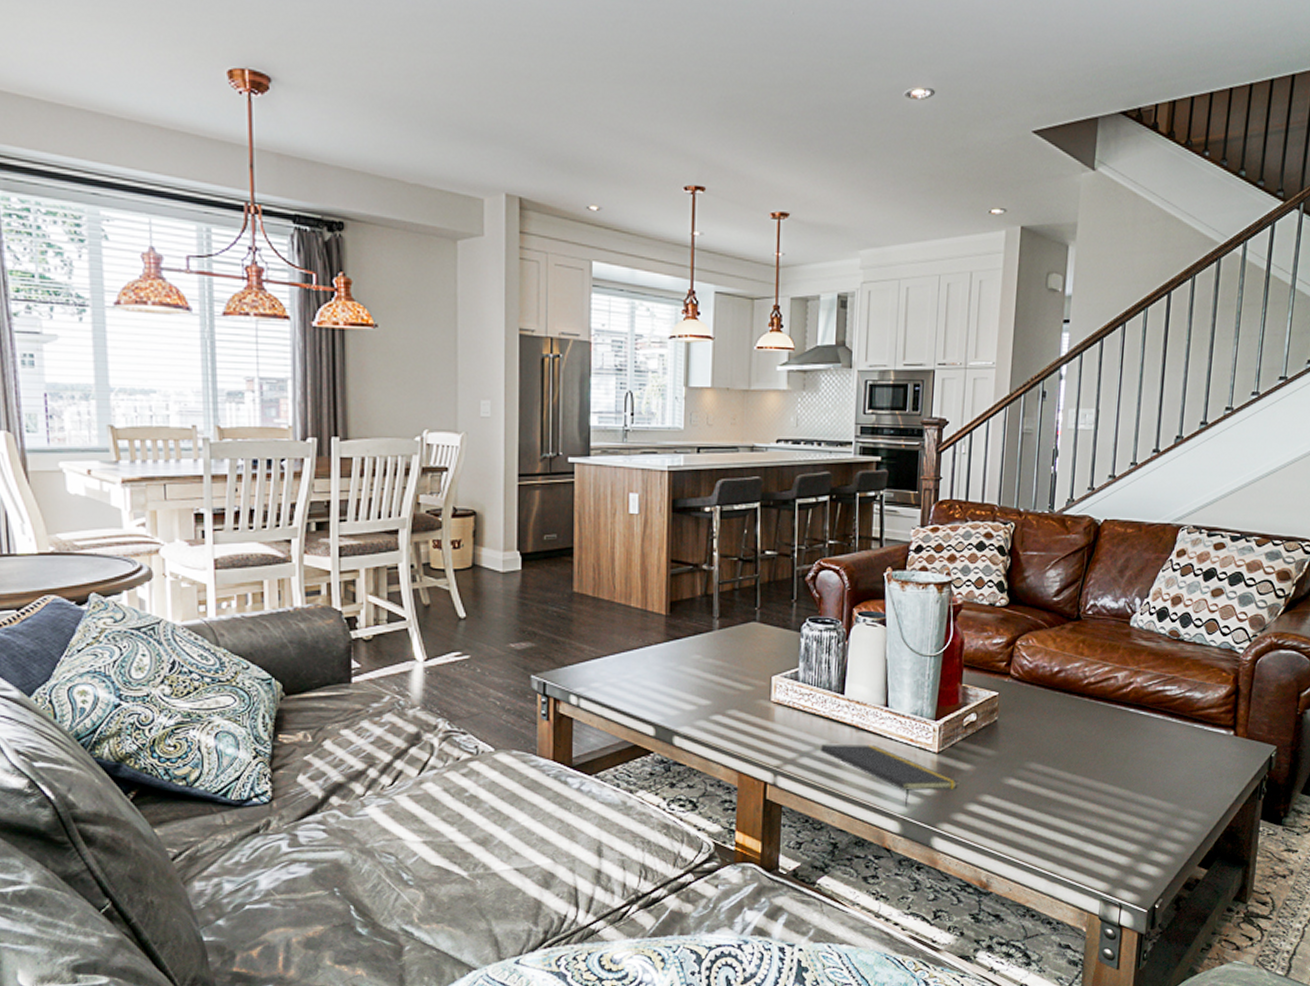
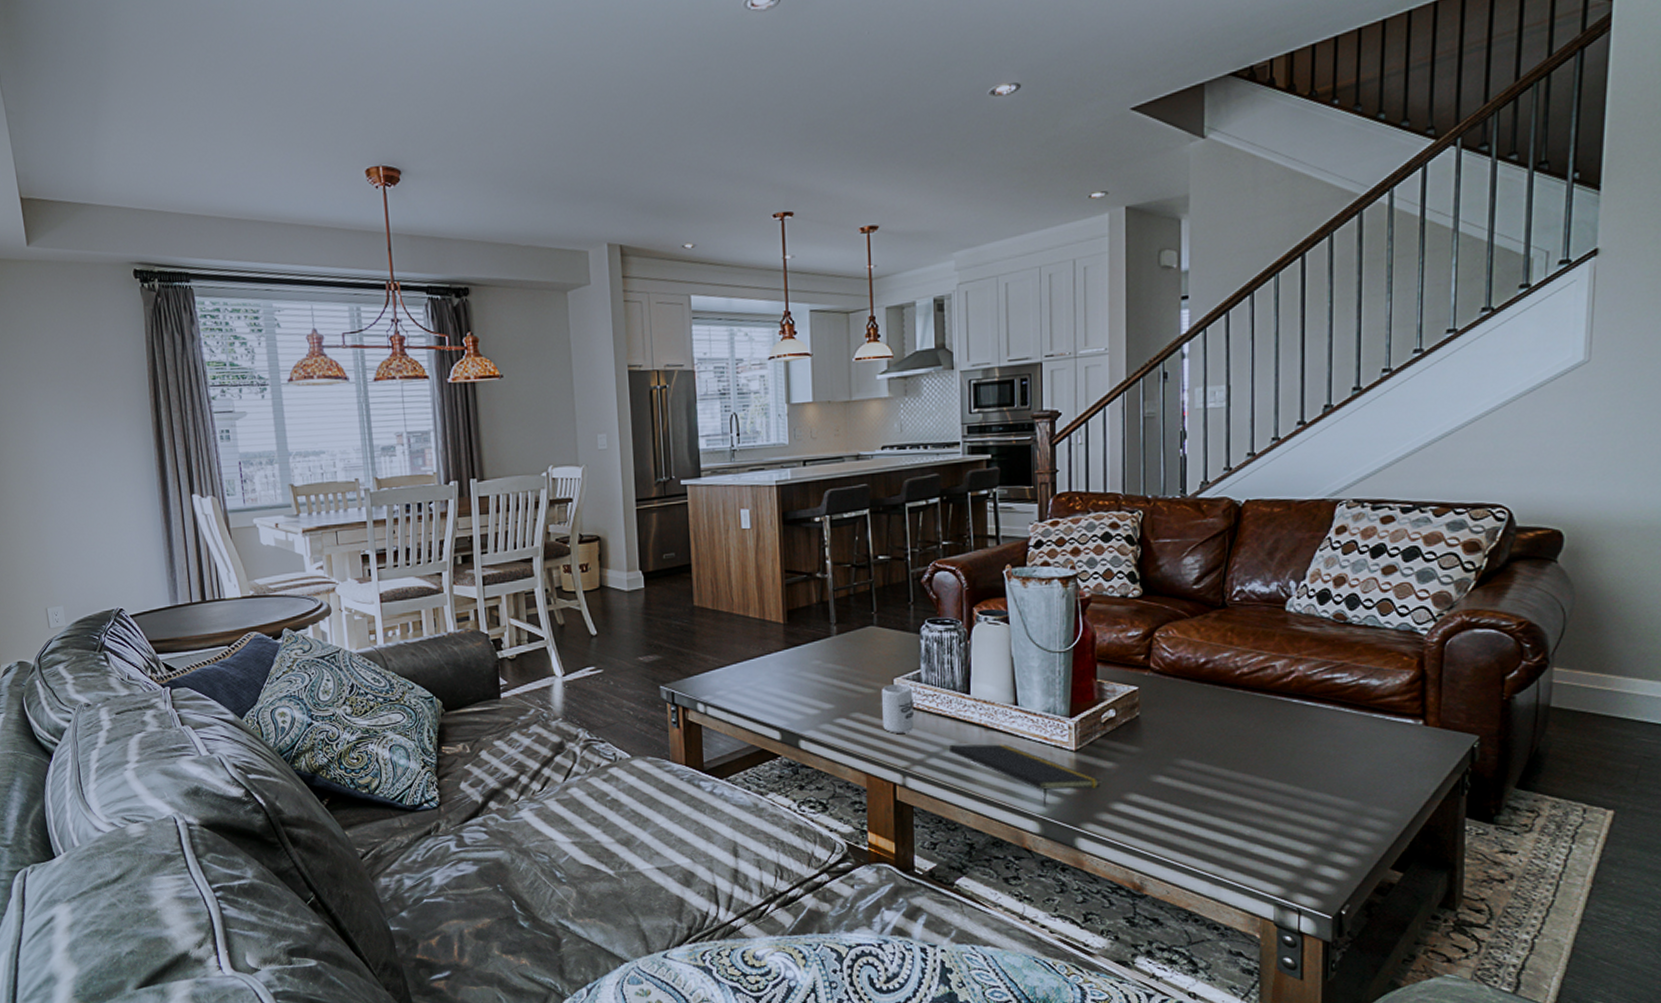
cup: none [758,682,790,732] -> present [882,684,914,733]

